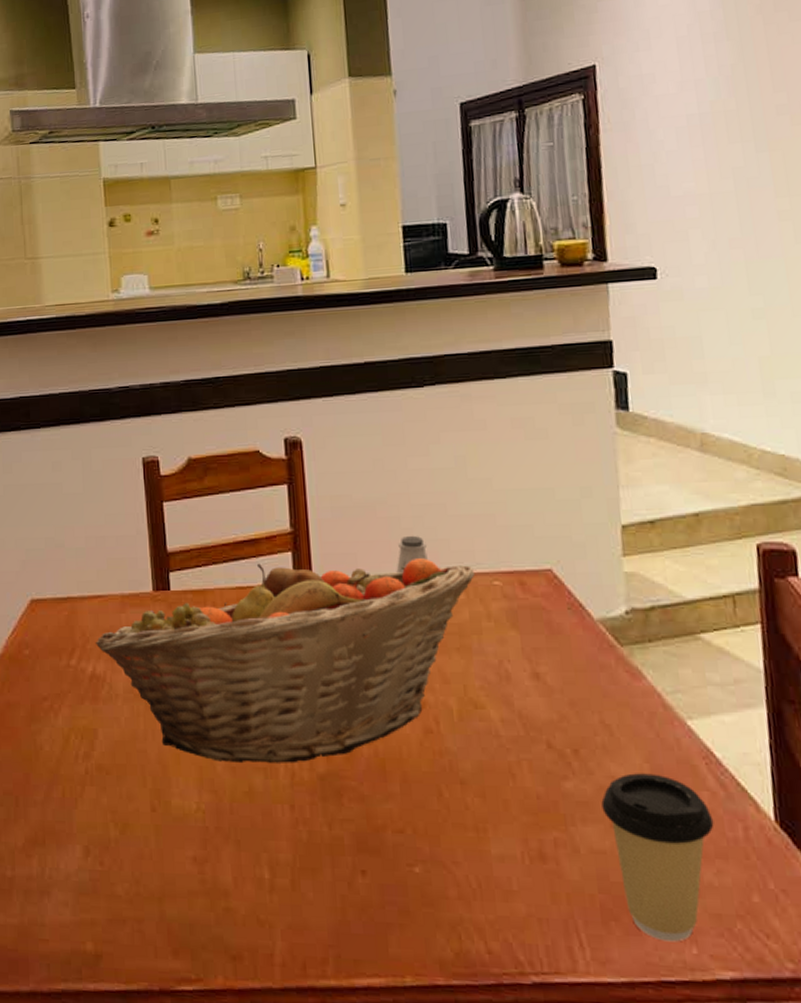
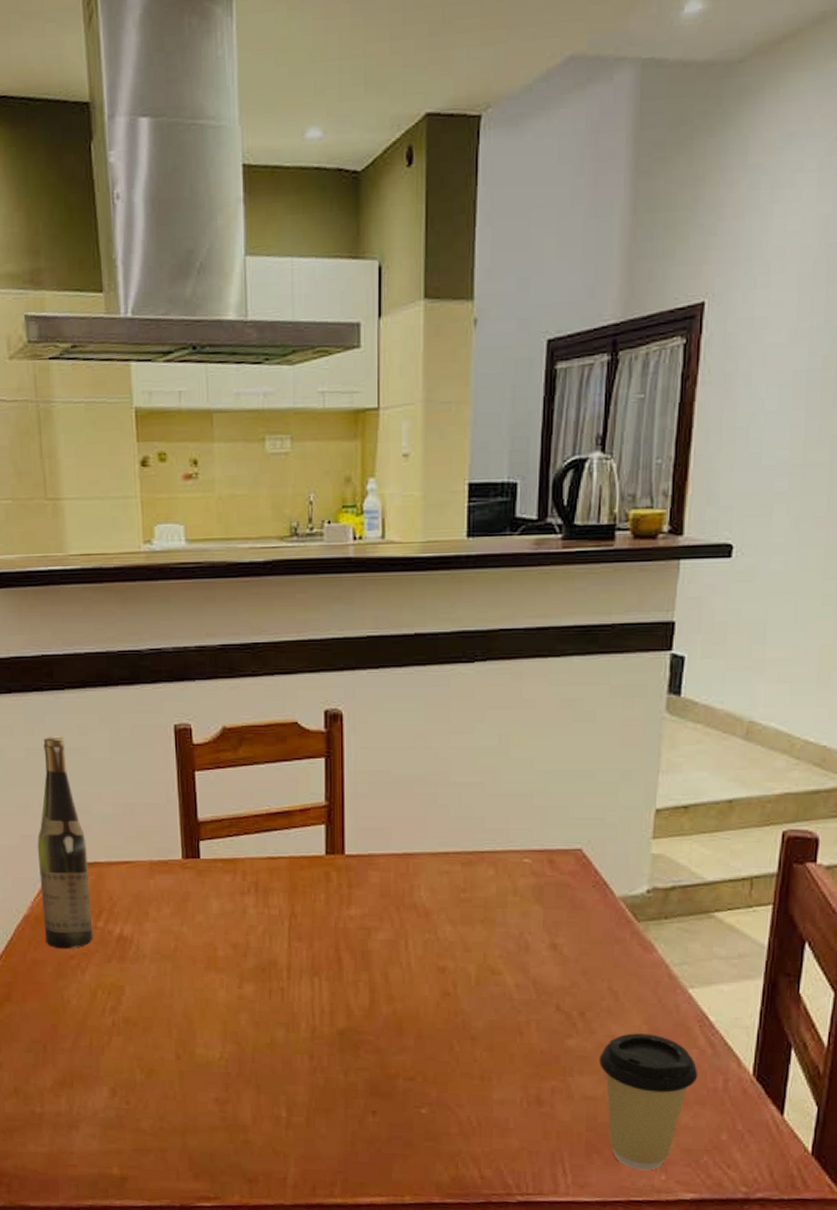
wine bottle: none [12,473,66,690] -> present [37,736,93,949]
fruit basket: present [96,558,476,763] -> none [123,835,507,1020]
saltshaker: present [396,535,428,574] -> none [429,812,461,849]

